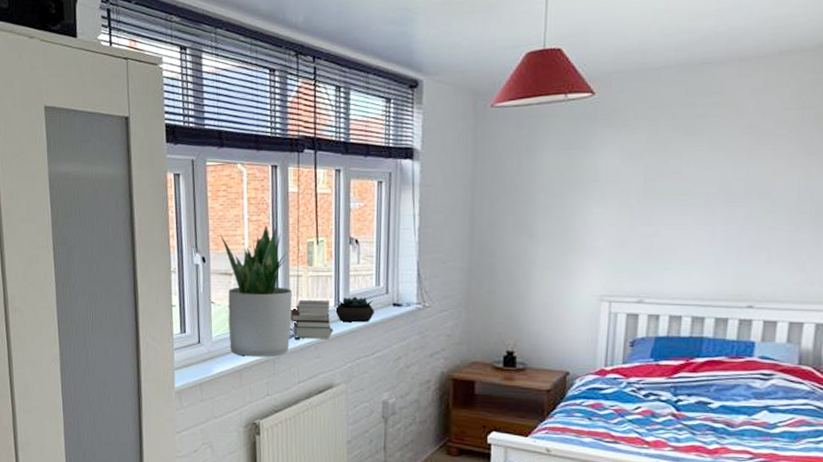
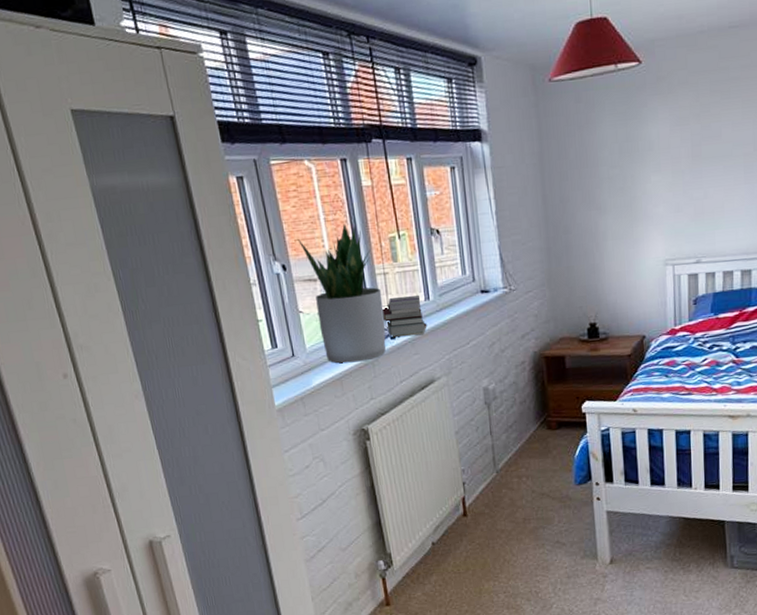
succulent plant: present [335,296,374,323] -> none [426,288,464,316]

